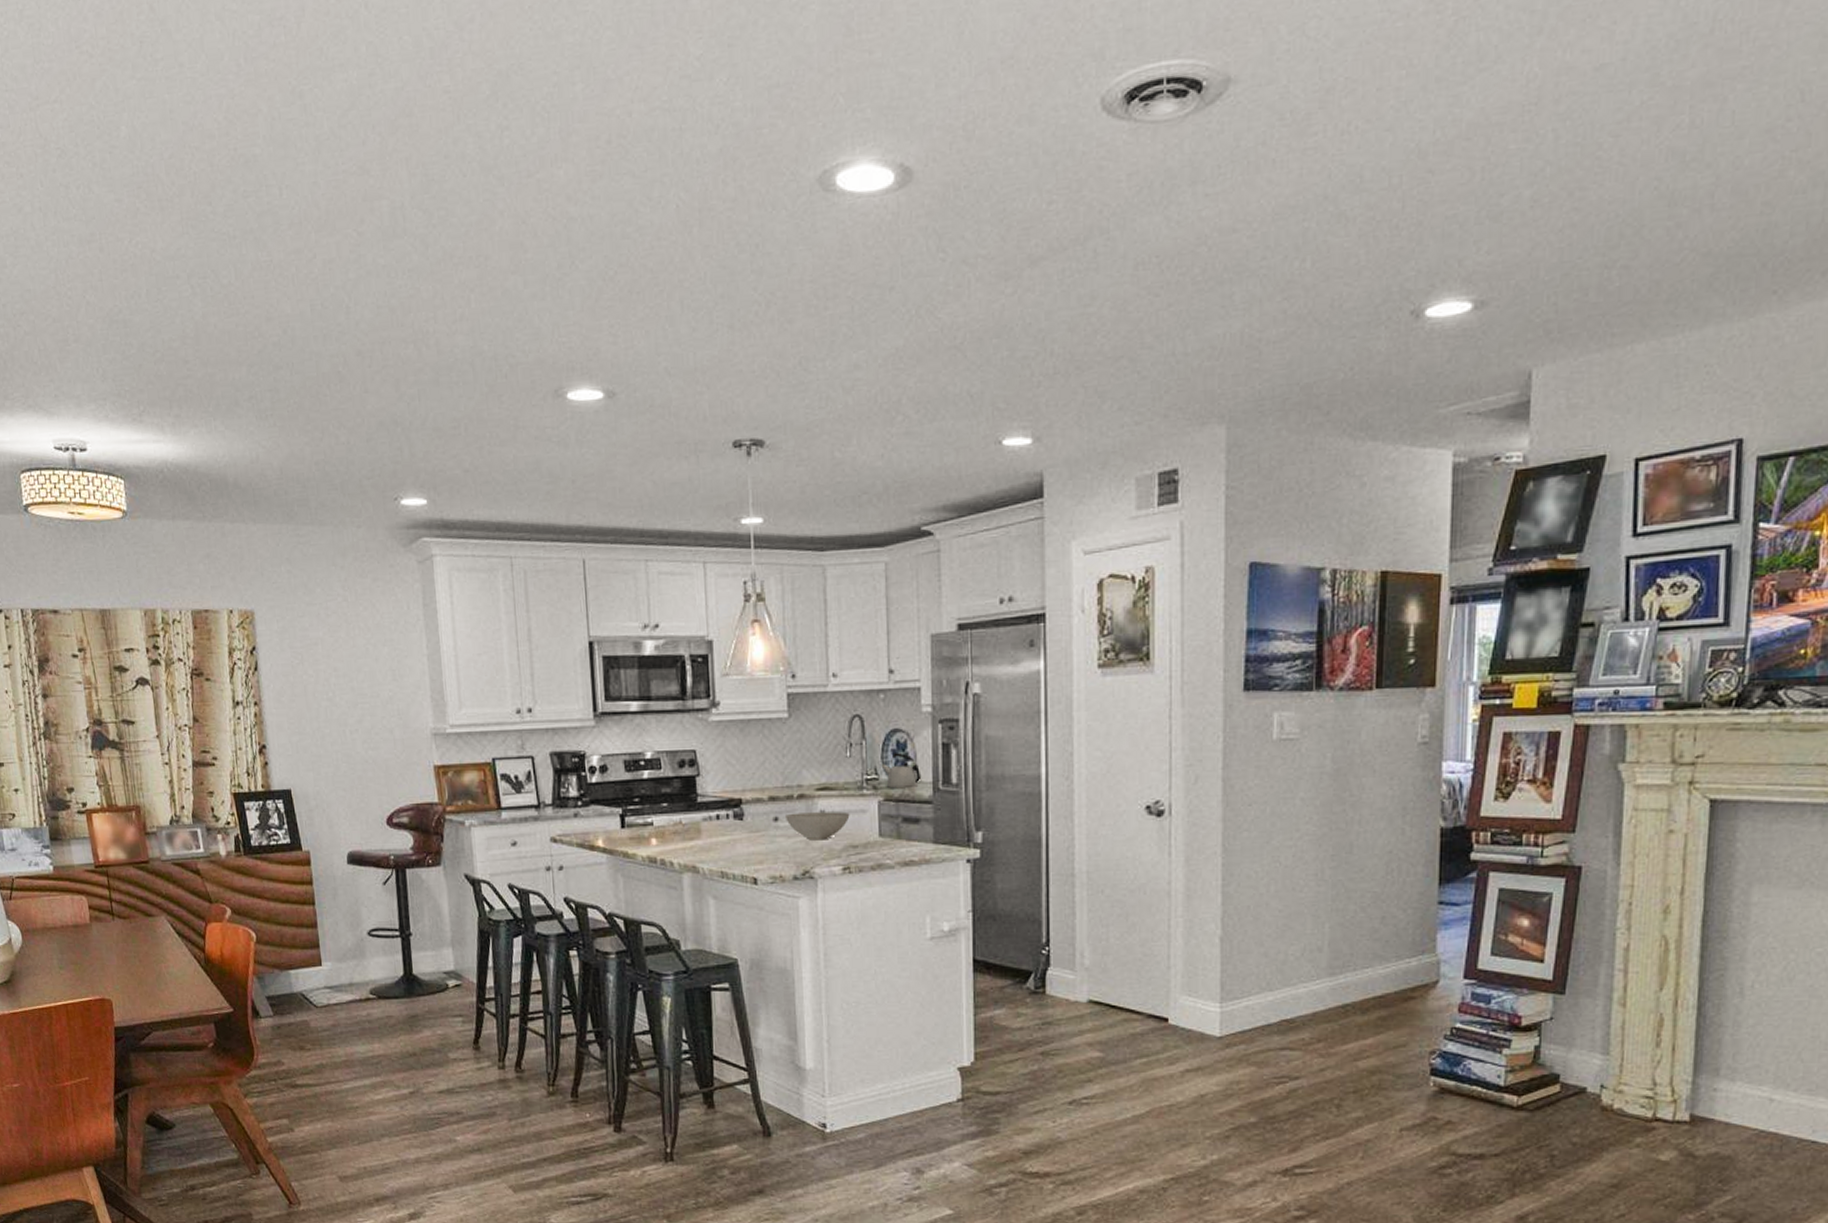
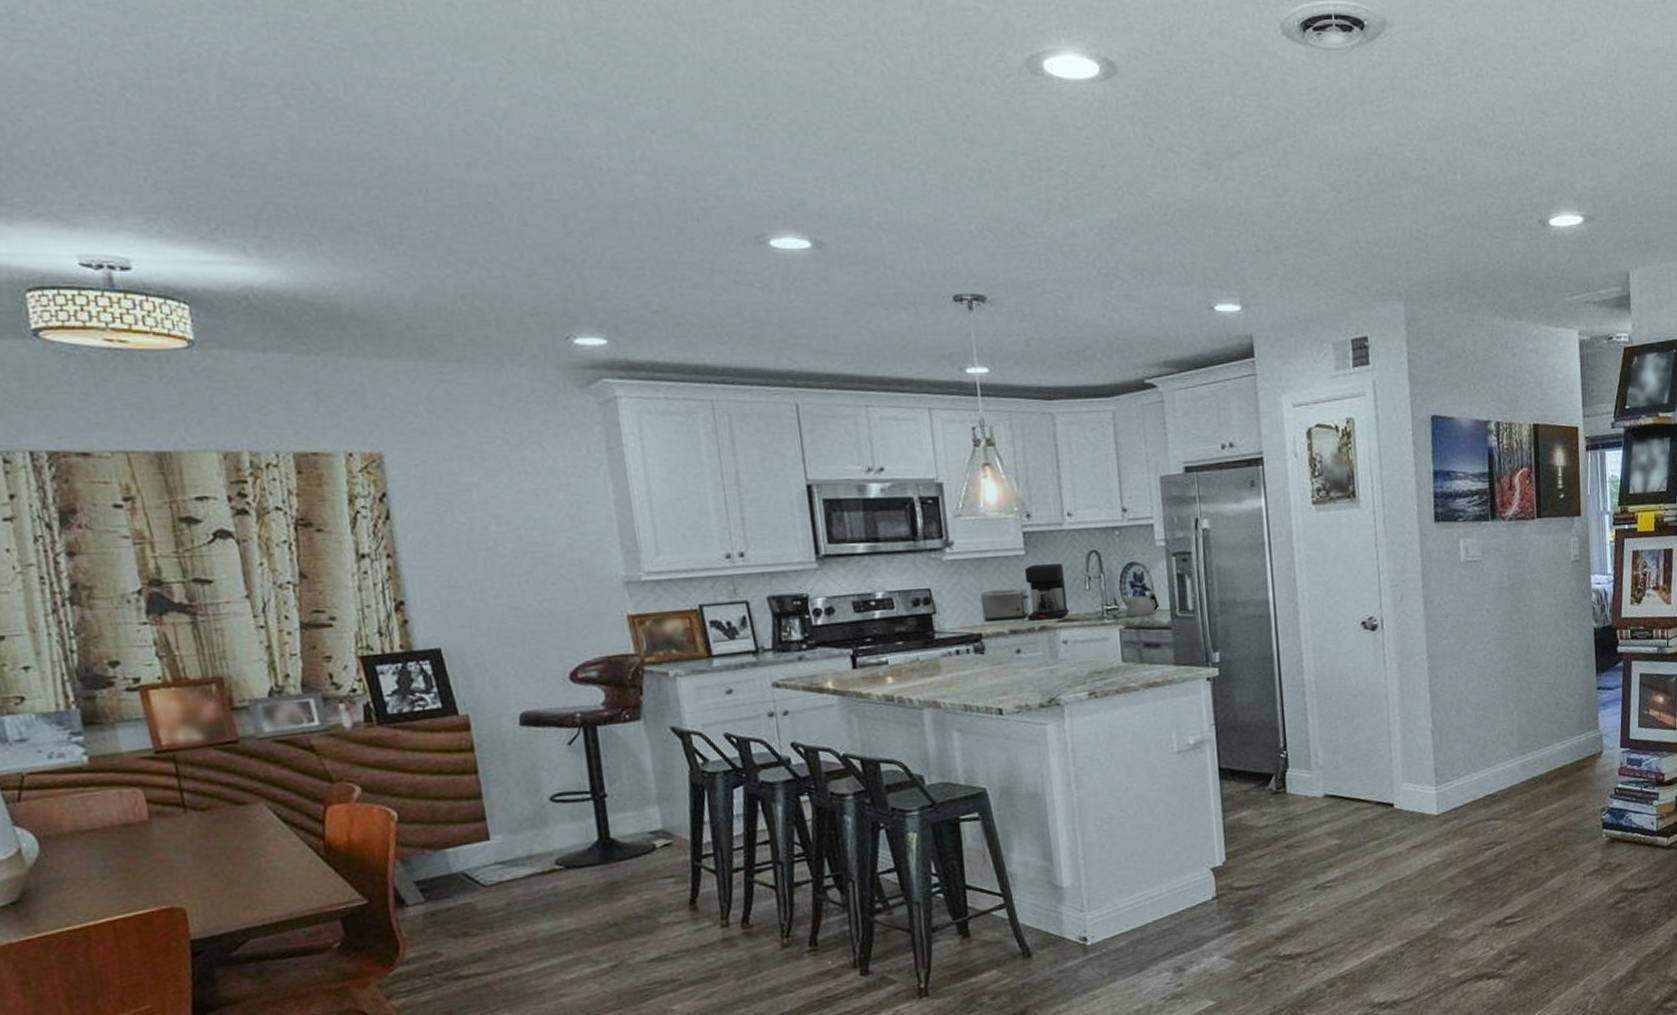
toaster: none [742,754,790,786] -> present [980,589,1030,621]
bowl: present [785,811,850,841] -> none [1028,640,1093,670]
coffee maker: none [786,728,828,788] -> present [1024,564,1069,621]

